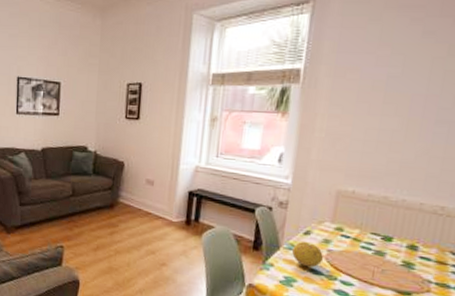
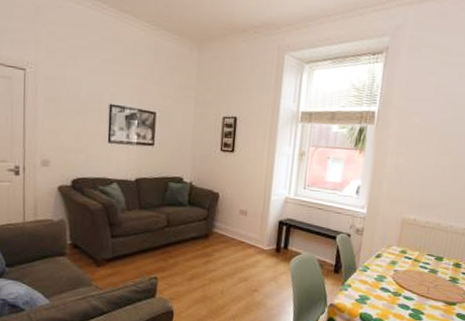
fruit: present [291,242,324,268] -> none [365,264,391,286]

